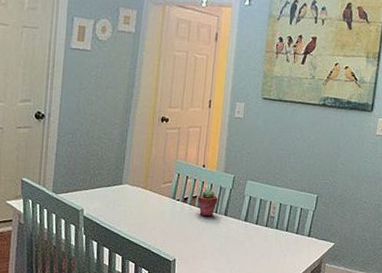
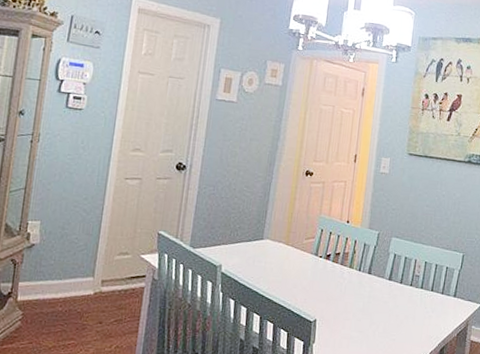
potted succulent: present [197,189,218,216] -> none [340,246,362,274]

